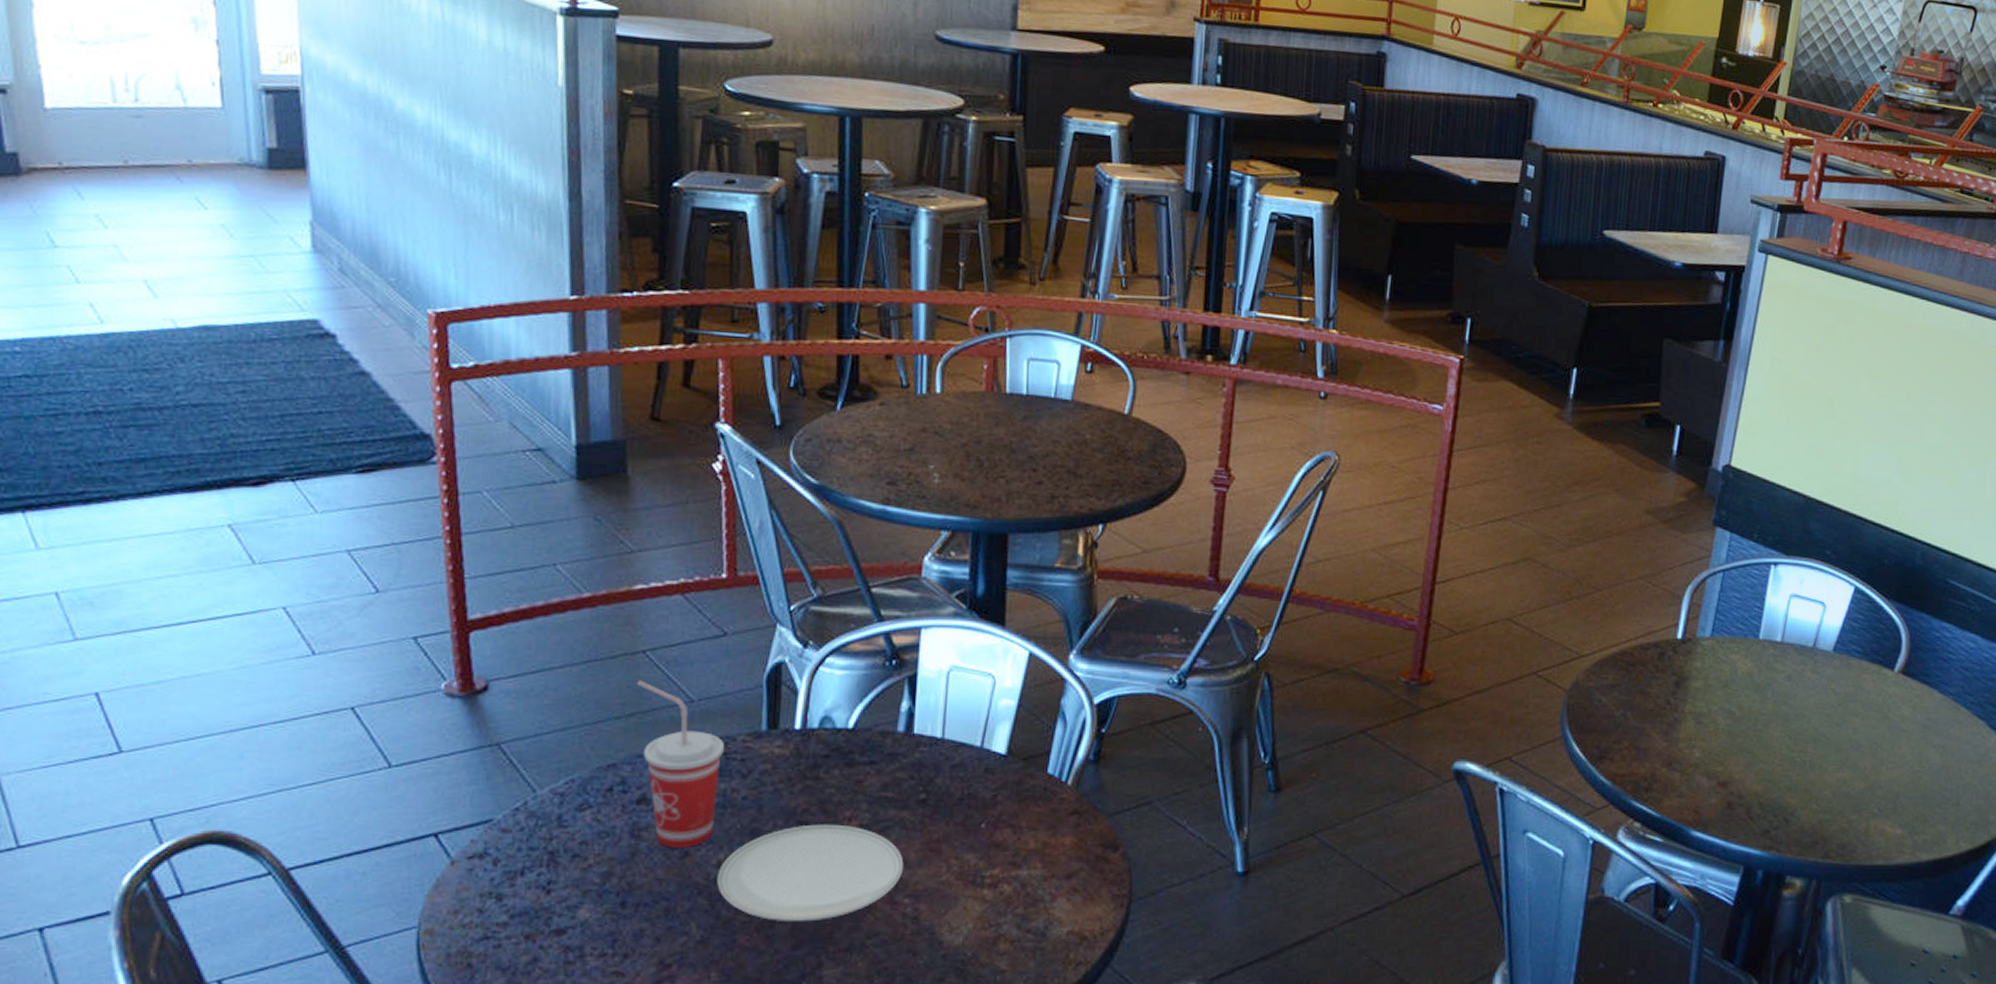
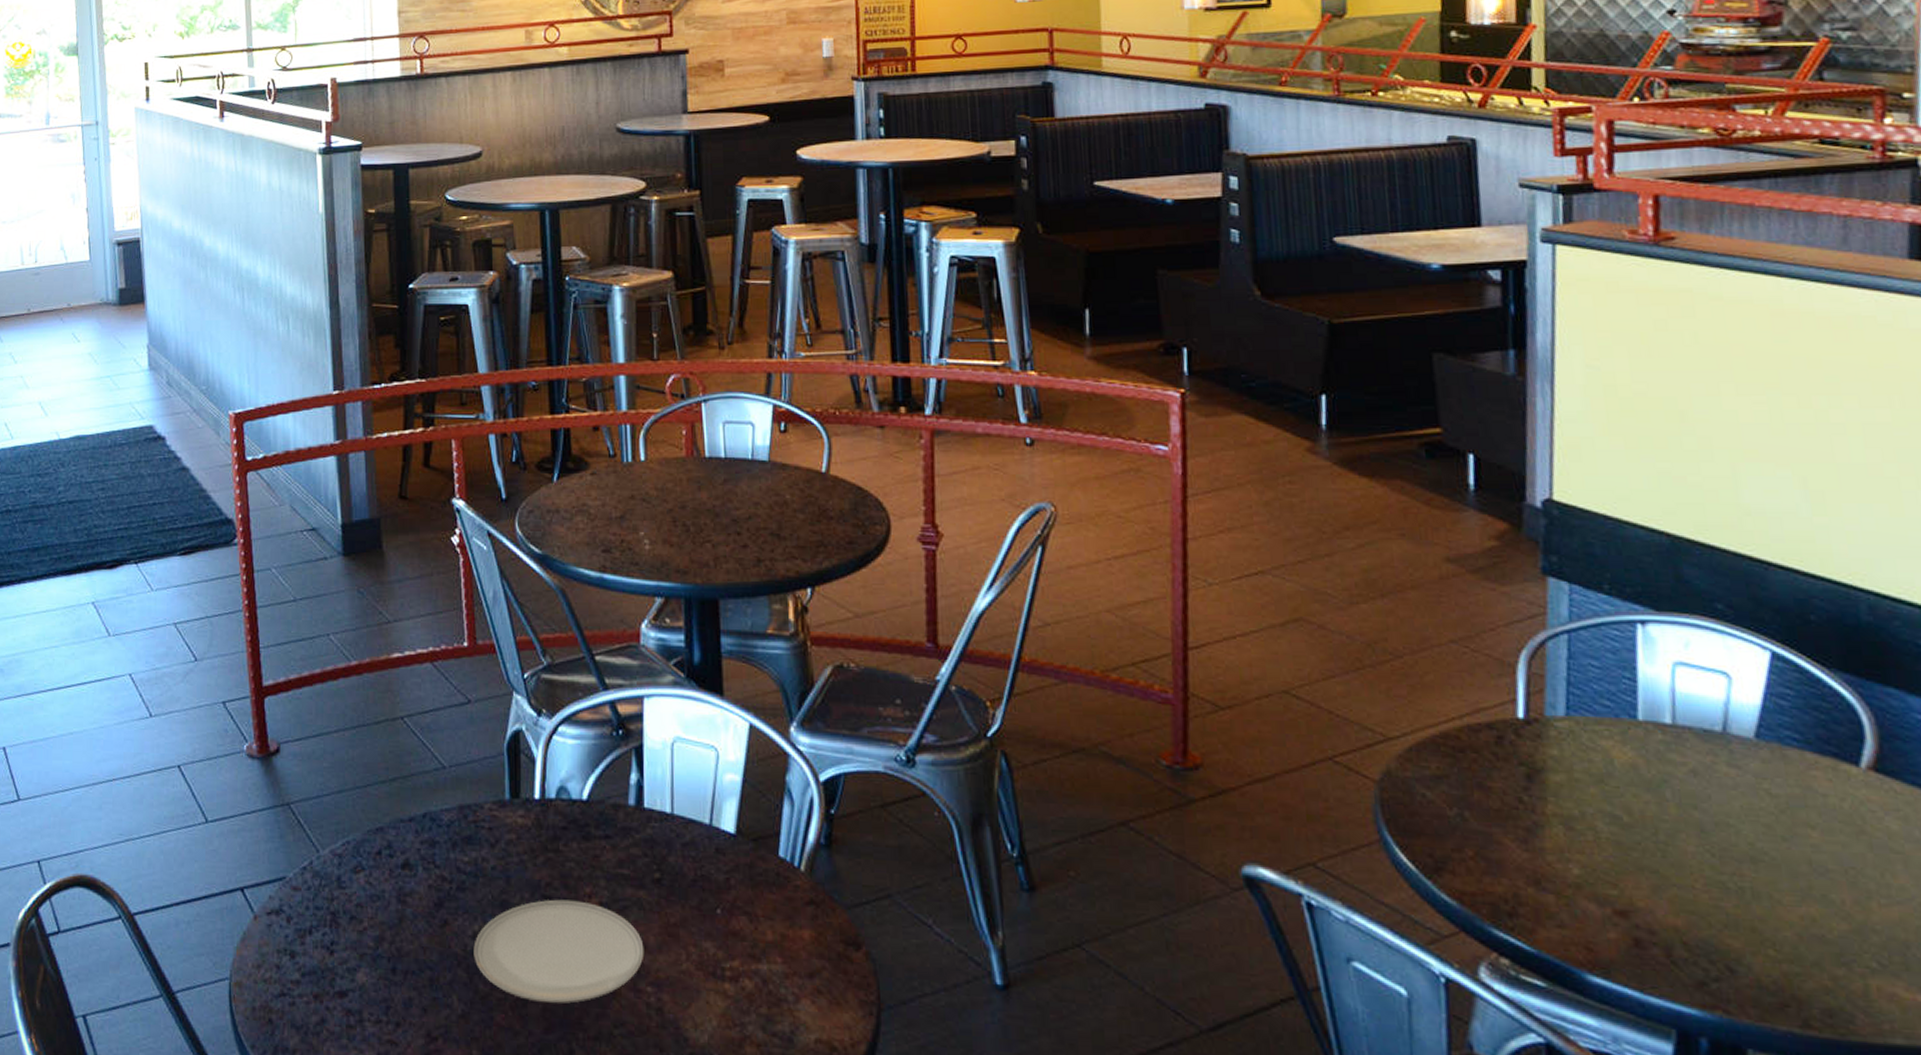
beverage cup: present [636,680,725,847] -> none [397,745,474,916]

